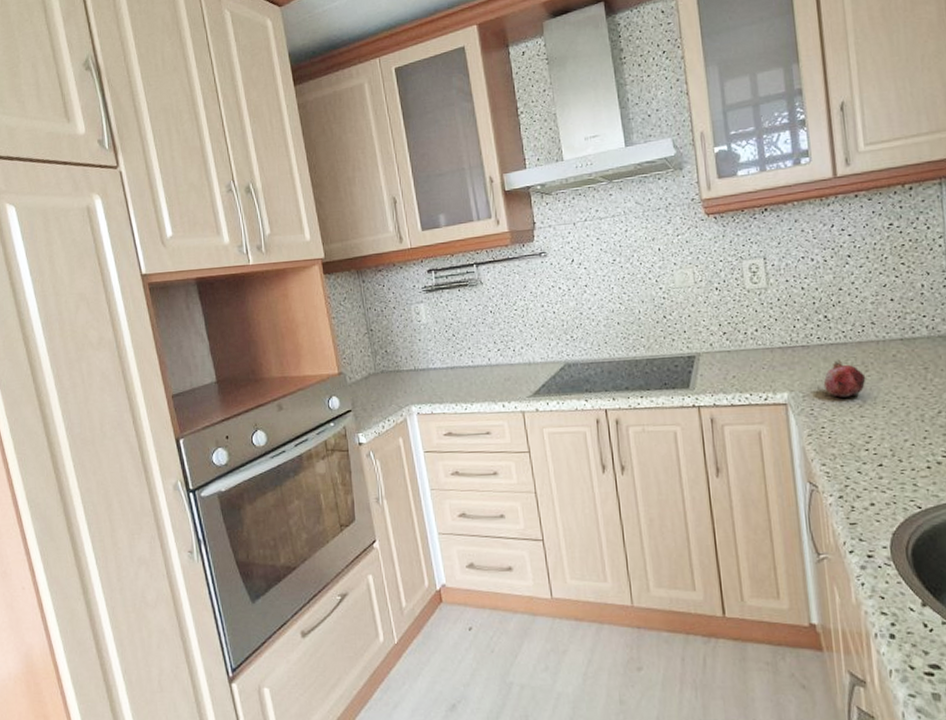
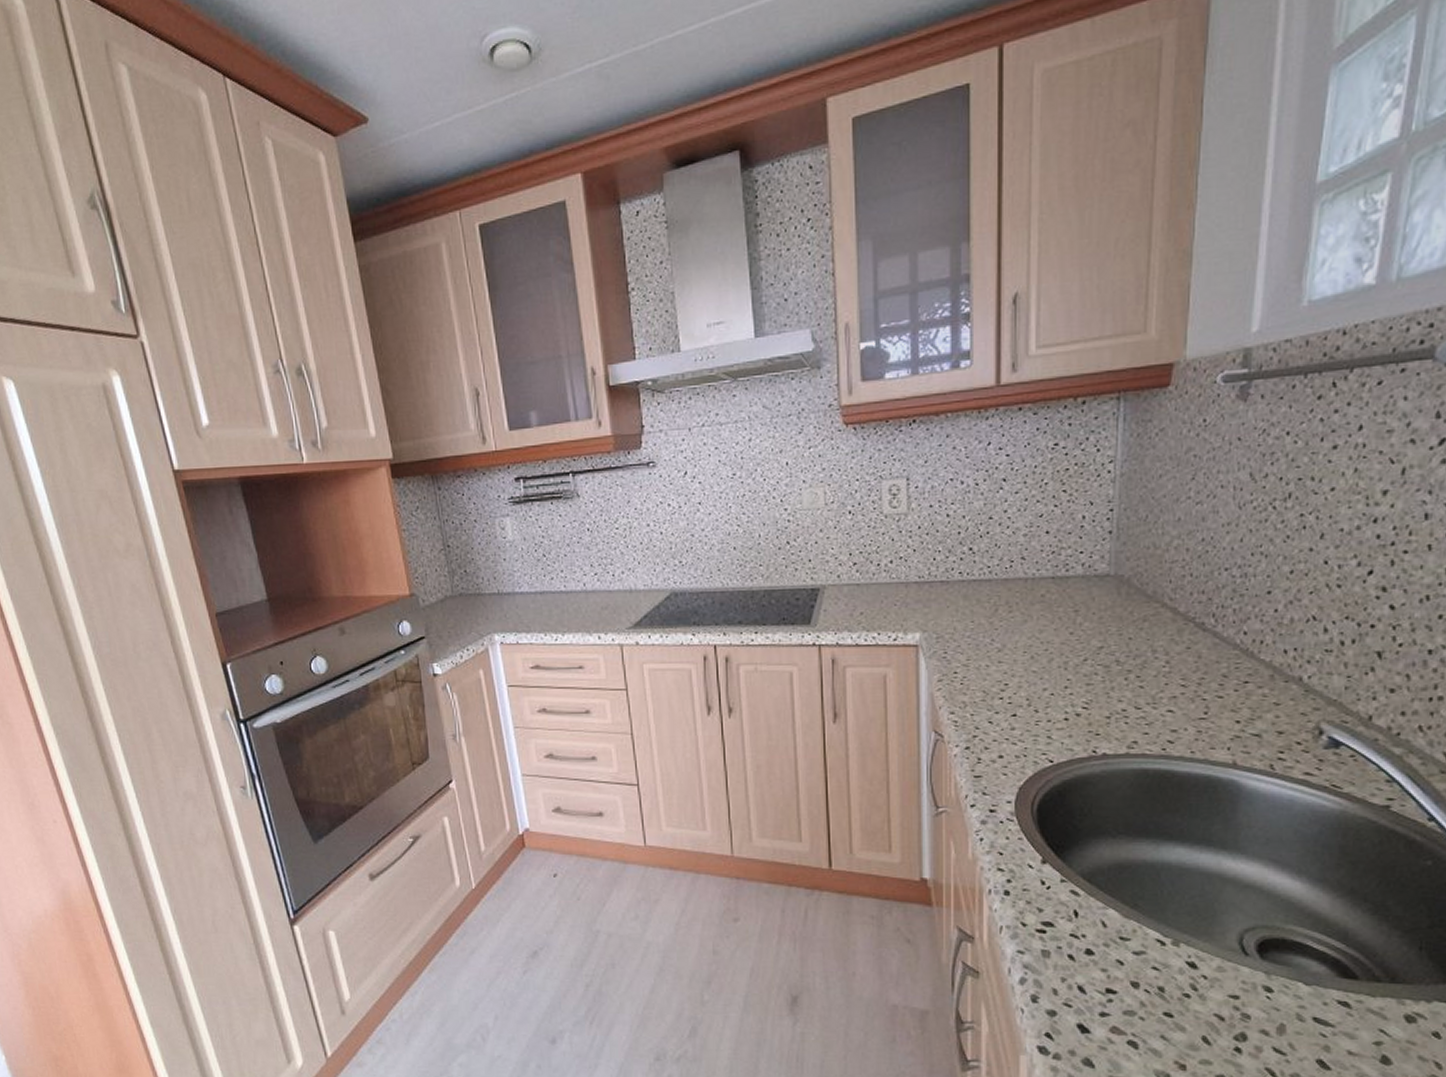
fruit: present [823,359,866,397] -> none [960,597,1009,640]

